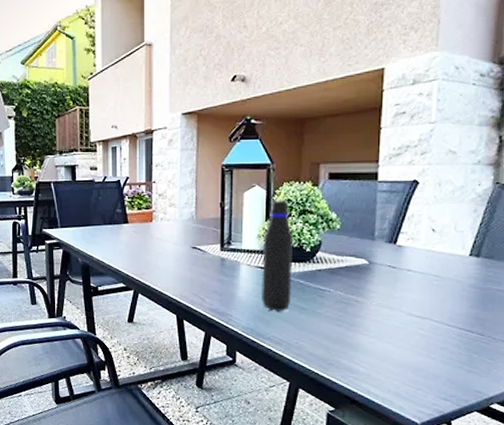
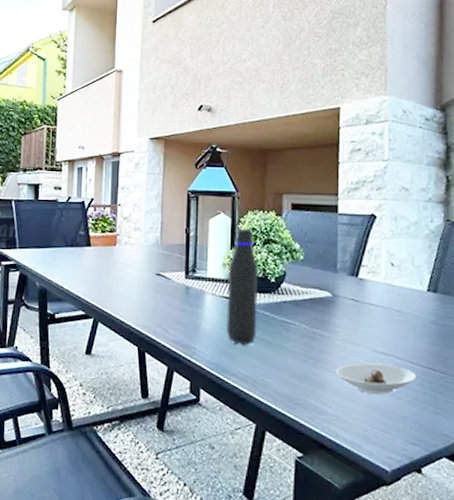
saucer: none [369,326,453,356] -> present [335,363,417,395]

